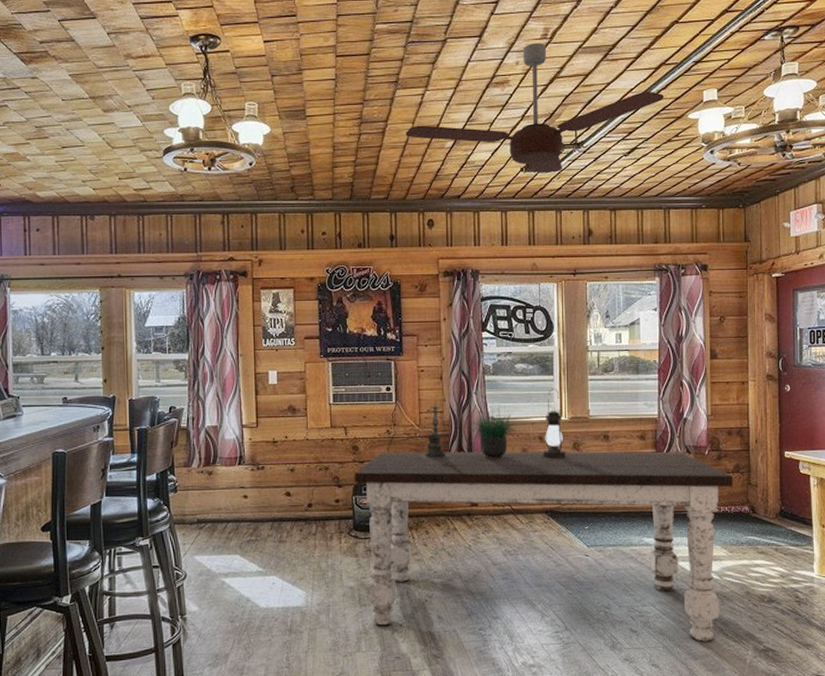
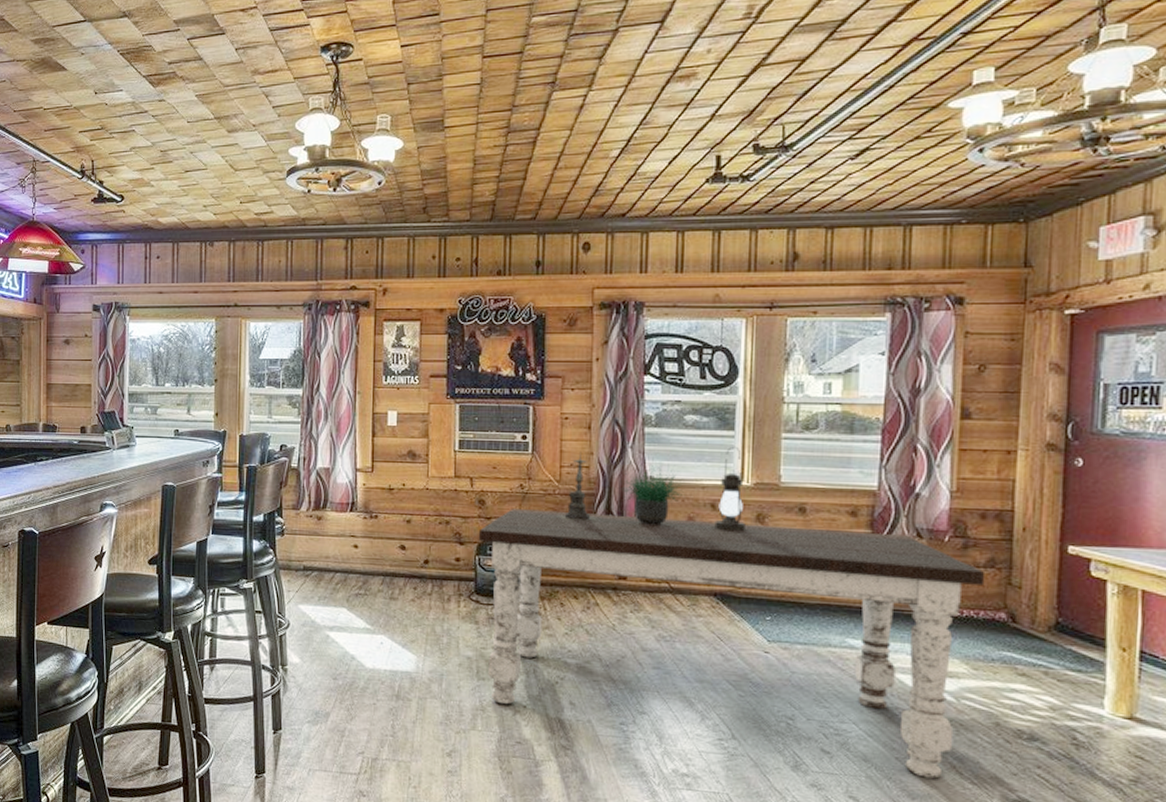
ceiling fan: present [405,42,665,174] -> none [561,23,914,185]

